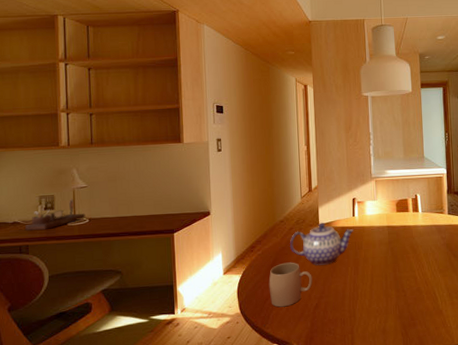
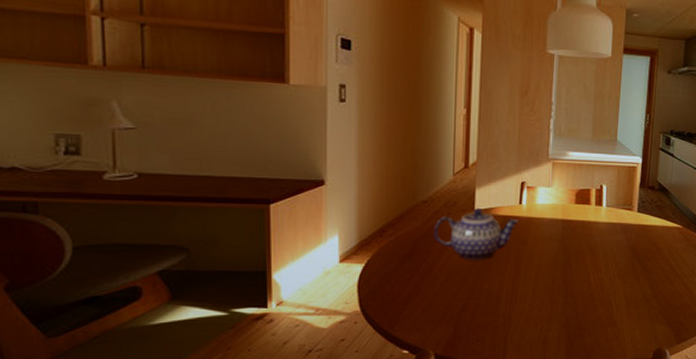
desk organizer: present [25,198,86,230] -> none [32,142,133,183]
mug: present [268,262,313,307] -> none [401,253,460,307]

